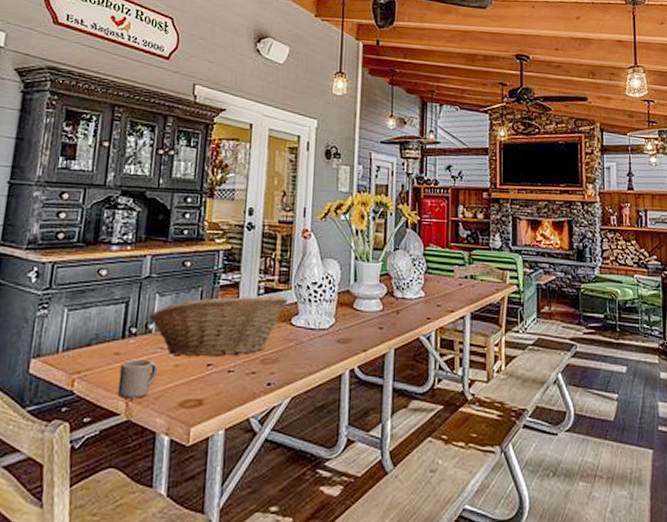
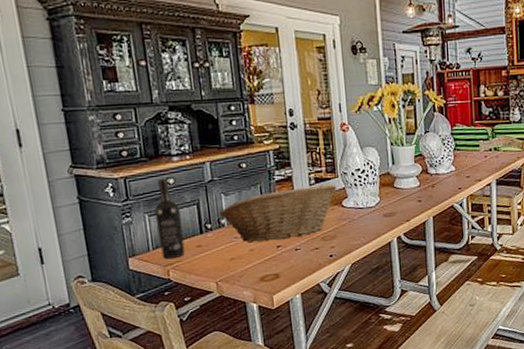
wine bottle: none [71,268,106,365] -> present [154,178,186,259]
mug: present [117,359,158,399] -> none [204,248,237,280]

